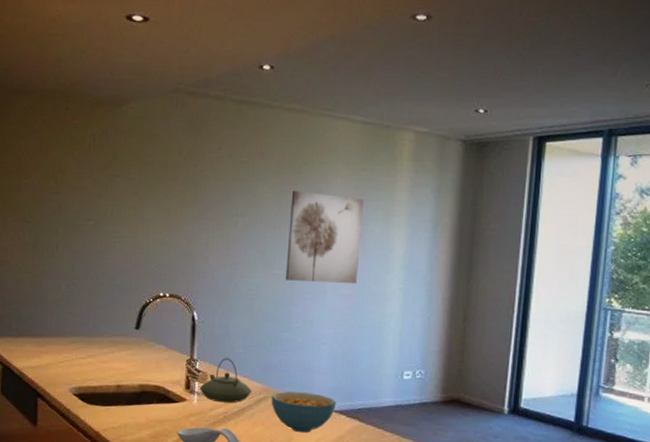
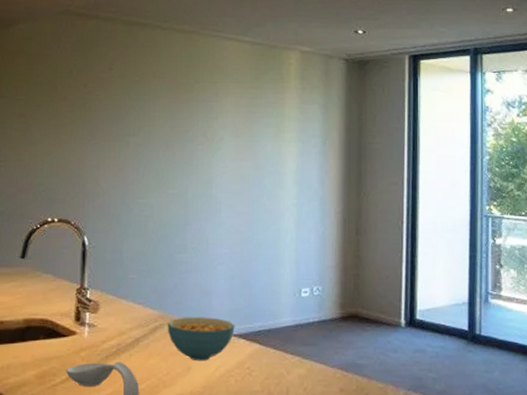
teapot: present [200,358,252,403] -> none [91,285,147,334]
wall art: present [286,191,364,284] -> none [180,109,255,201]

